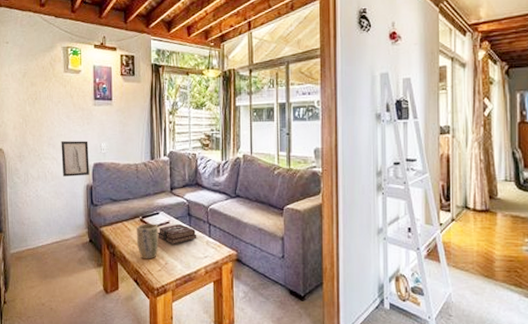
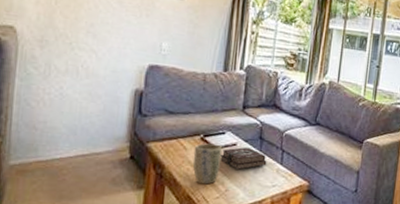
wall art: present [61,141,89,177] -> none [103,31,145,79]

